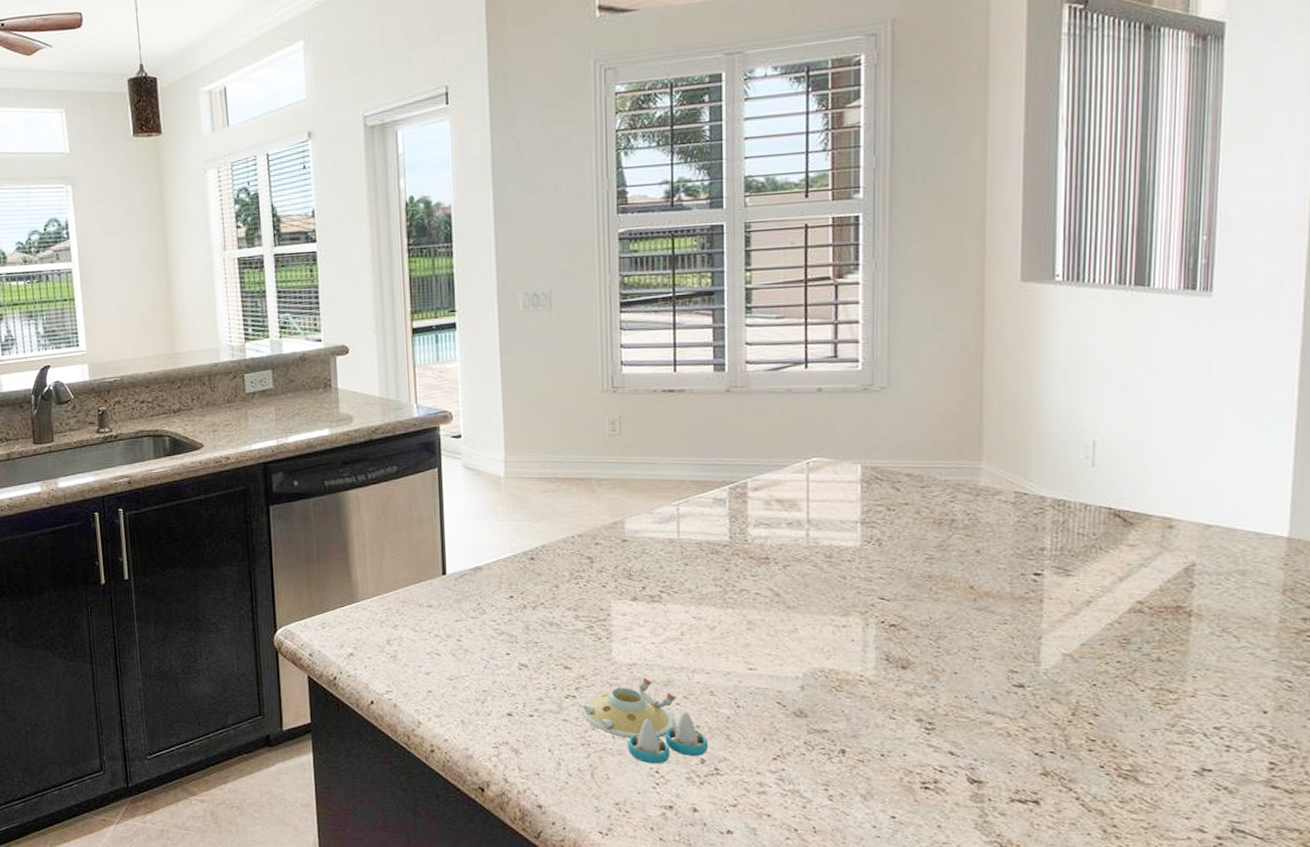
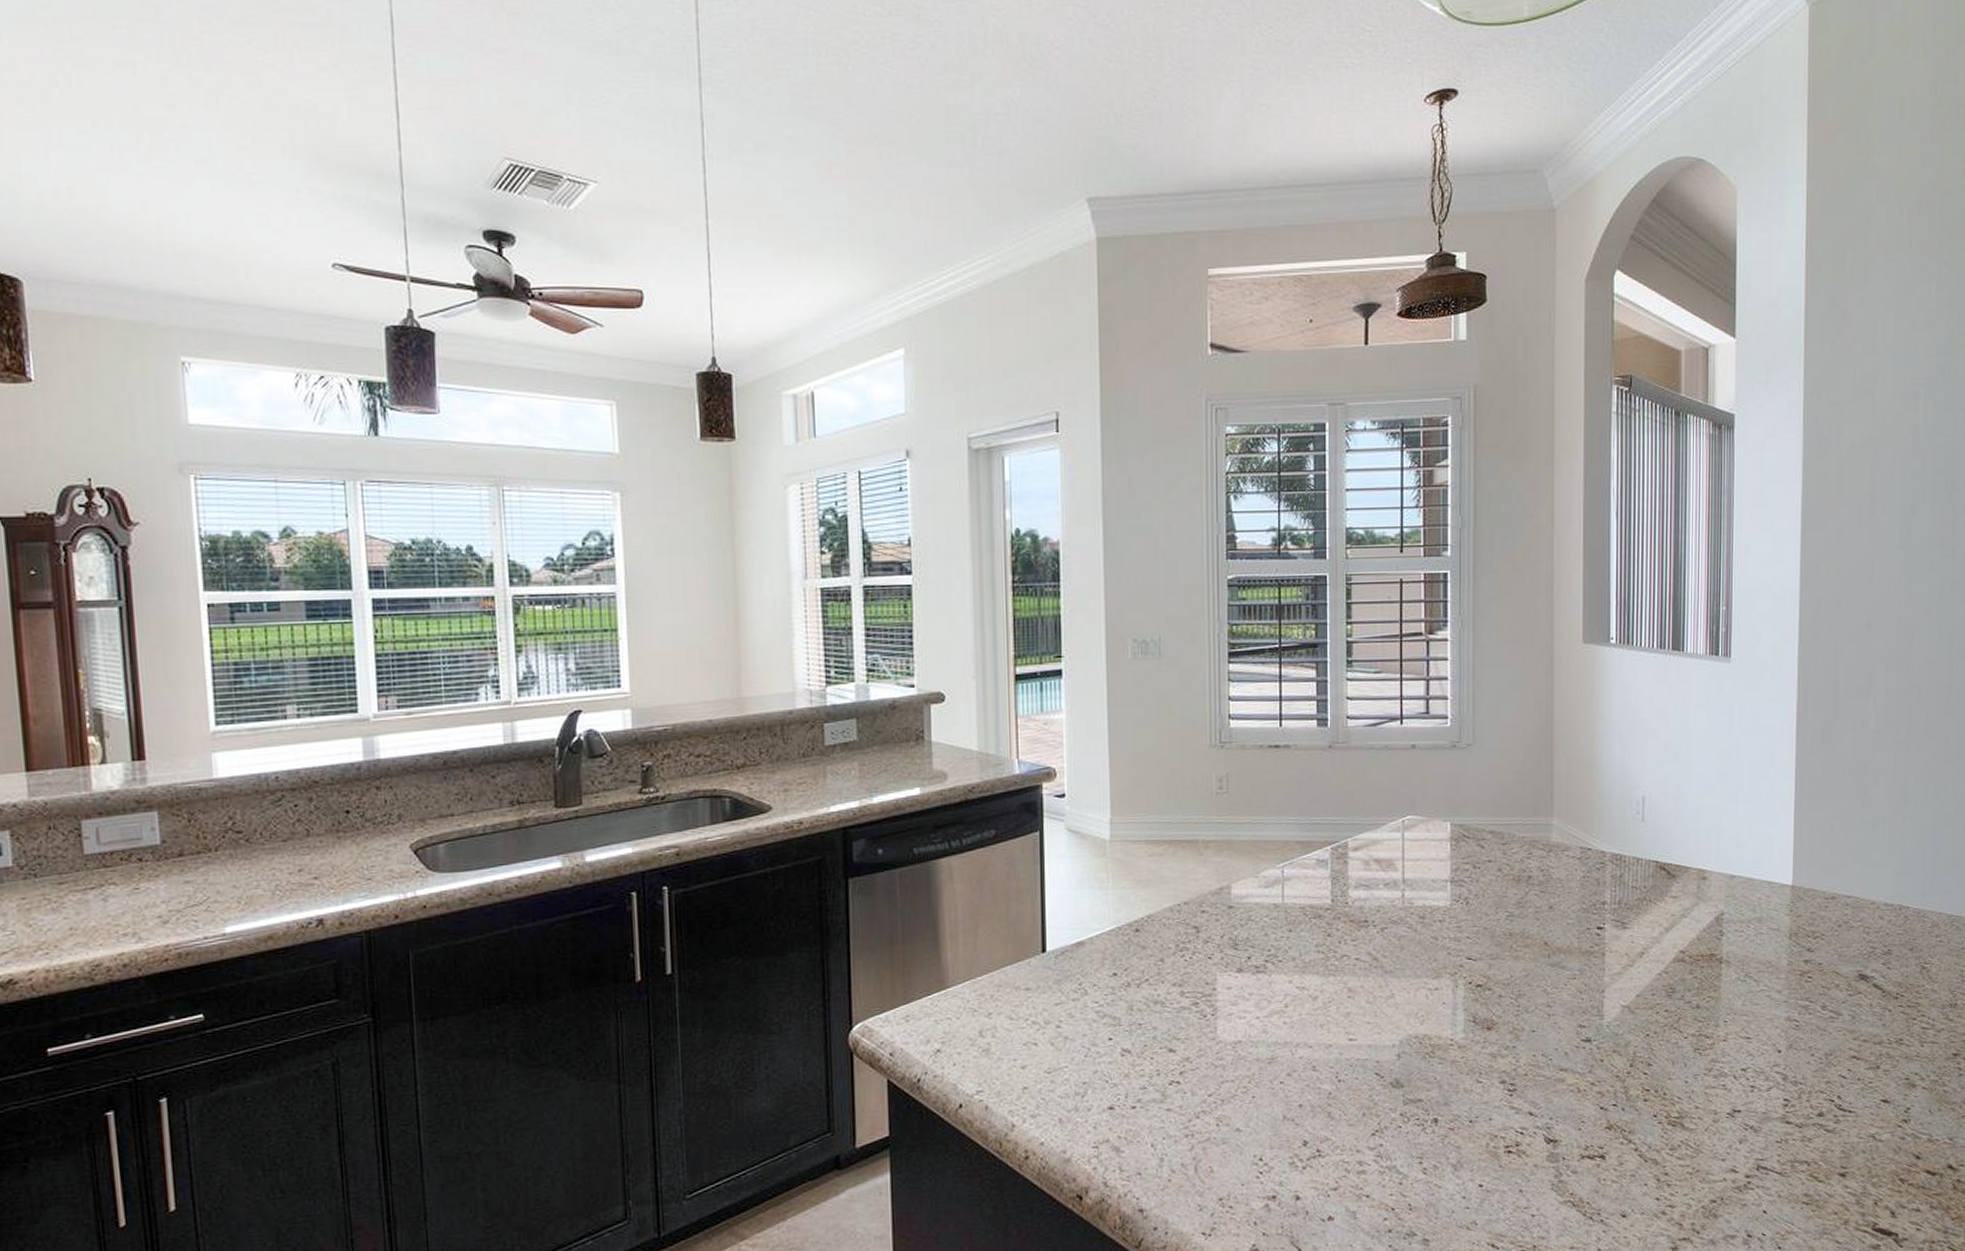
salt and pepper shaker set: present [580,677,709,764] -> none [1185,1056,1311,1151]

